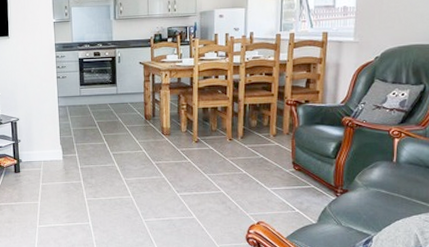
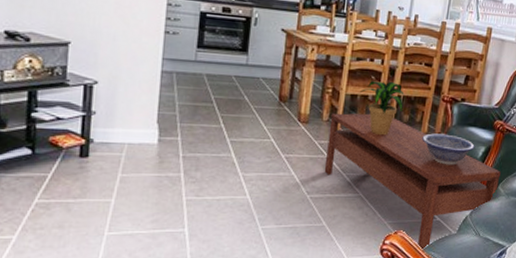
coffee table: none [188,122,356,237] -> present [324,113,501,249]
potted plant: none [208,93,252,140] -> present [357,81,407,136]
decorative bowl: none [272,134,325,162] -> present [422,133,475,165]

